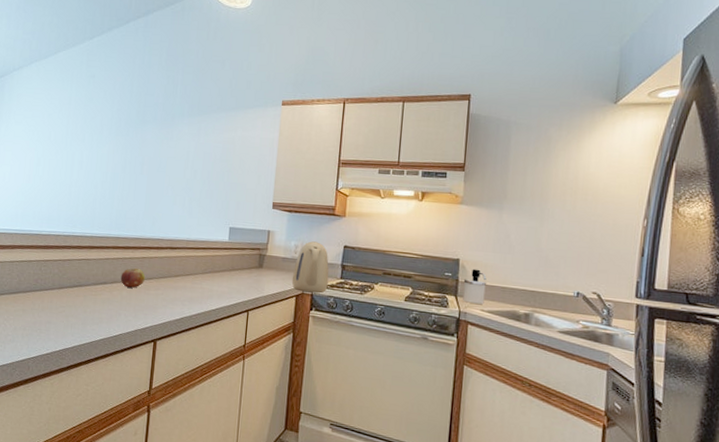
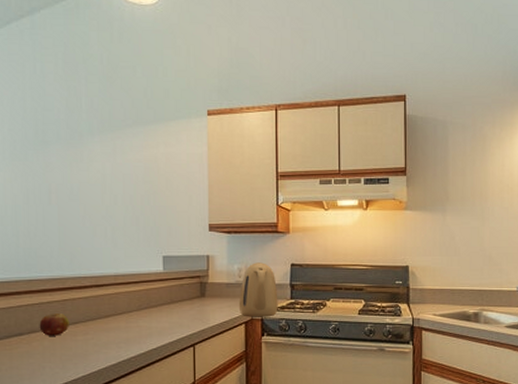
soap dispenser: present [463,269,487,304] -> none [414,274,437,309]

